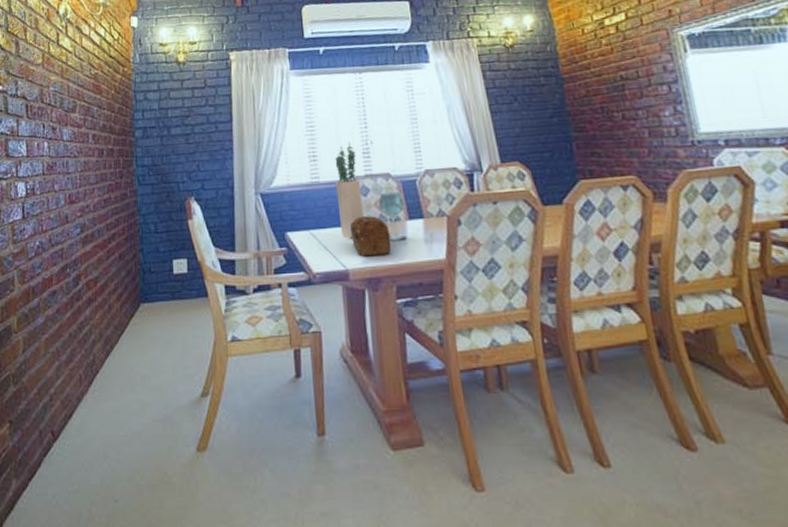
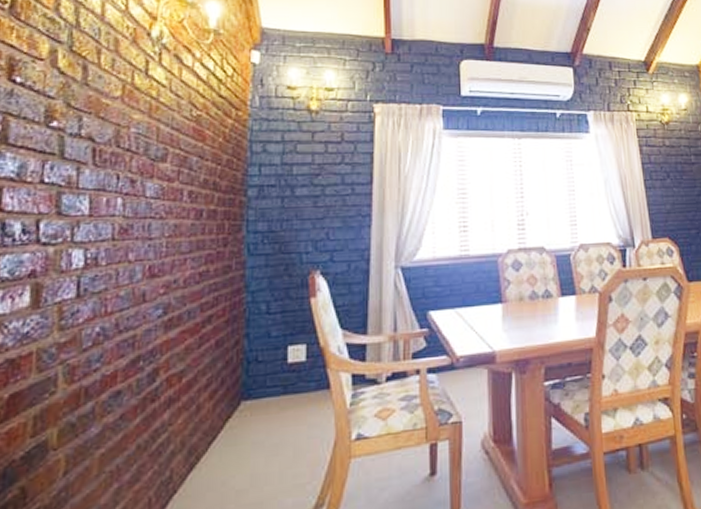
vase: present [335,142,364,239] -> none [487,212,515,318]
bread loaf: present [350,216,392,257] -> none [499,292,542,337]
wine glass: present [378,191,407,241] -> none [531,266,558,319]

